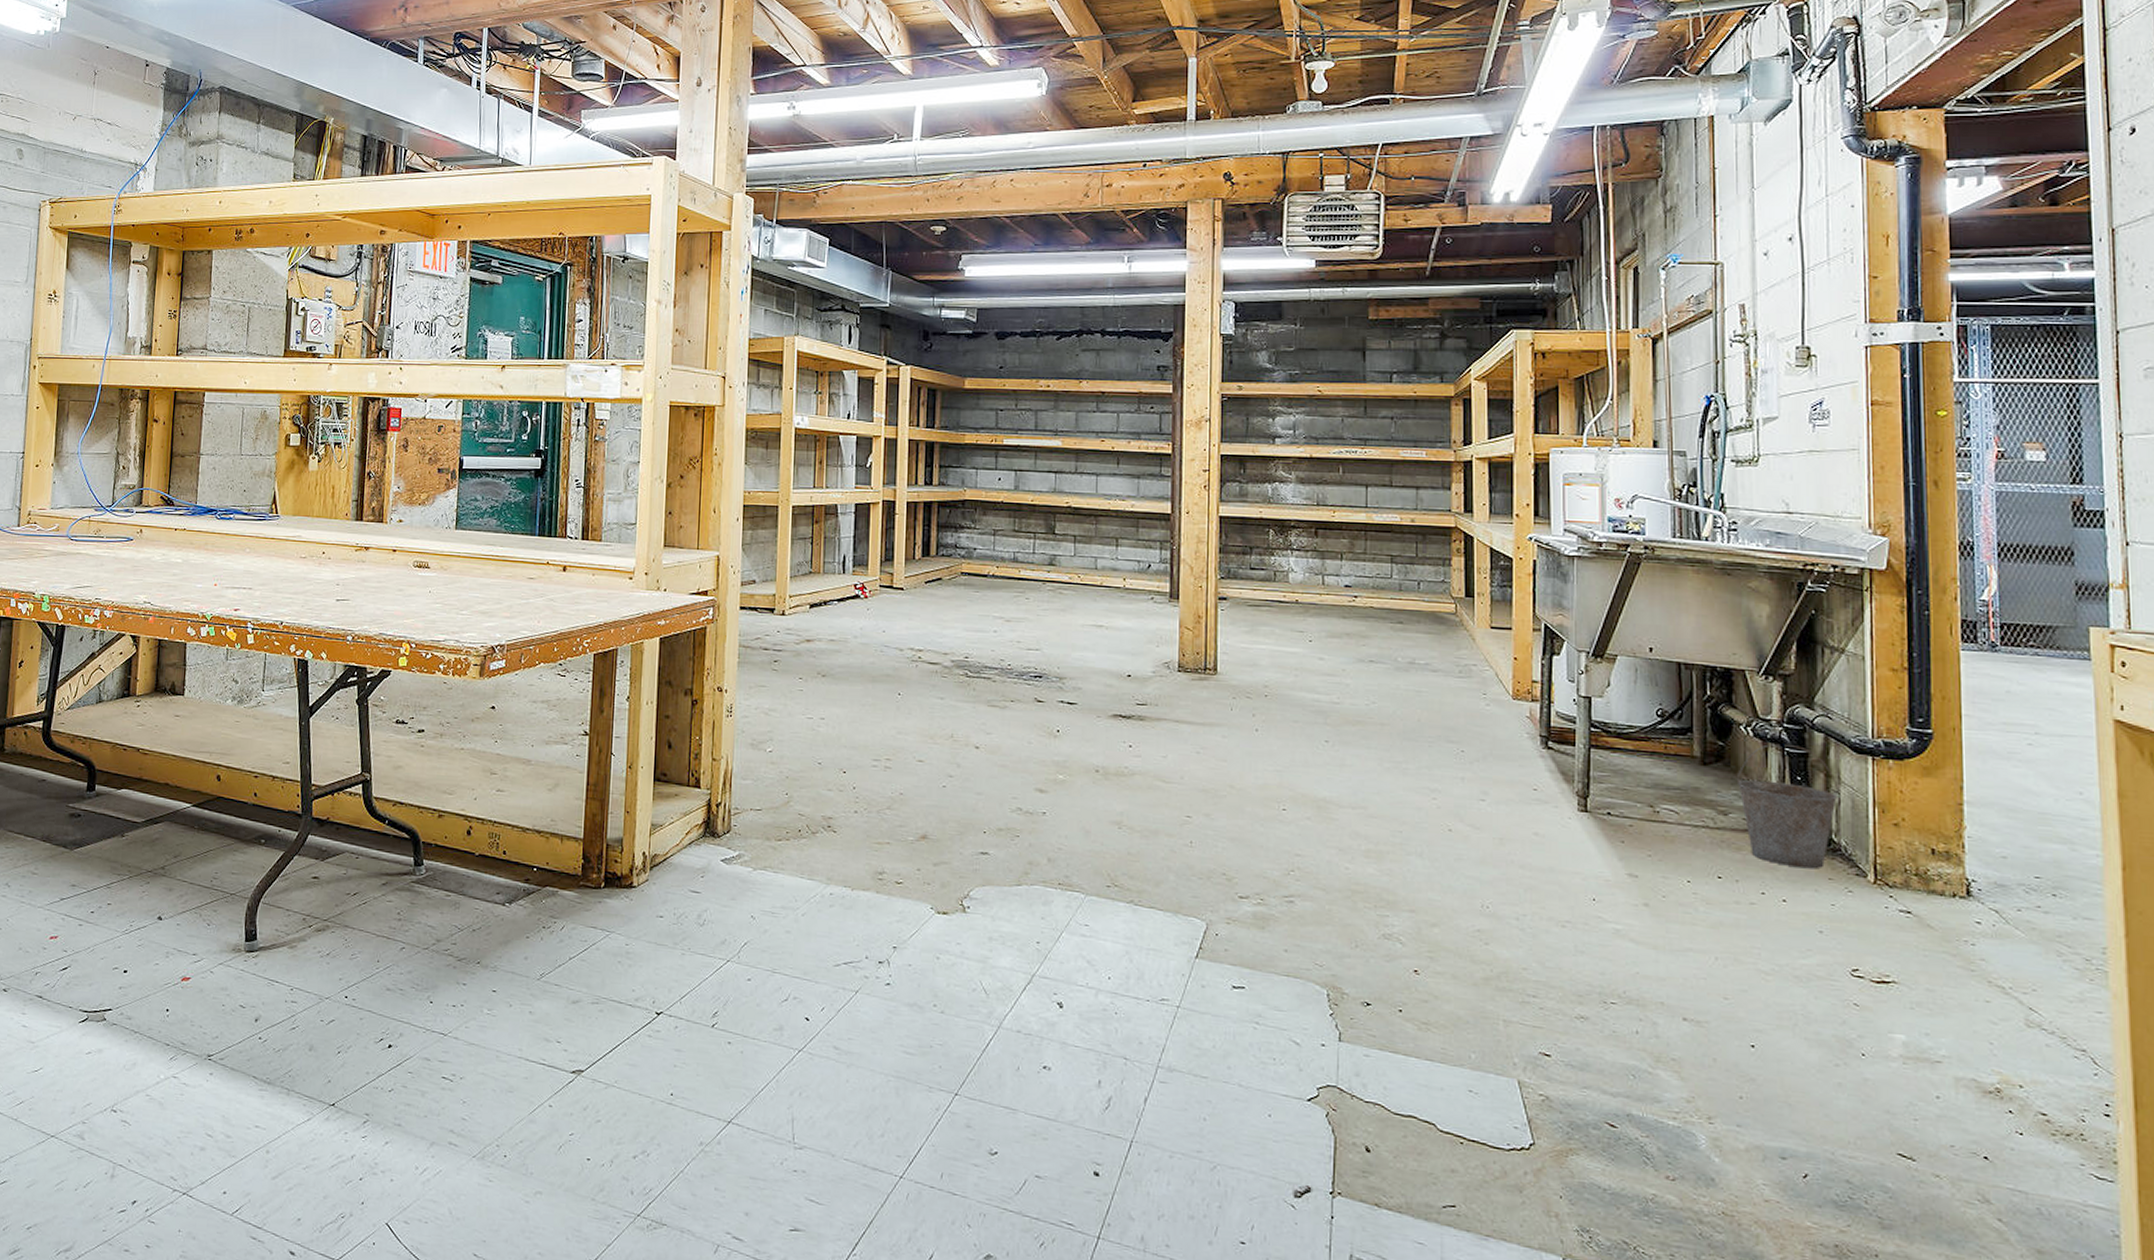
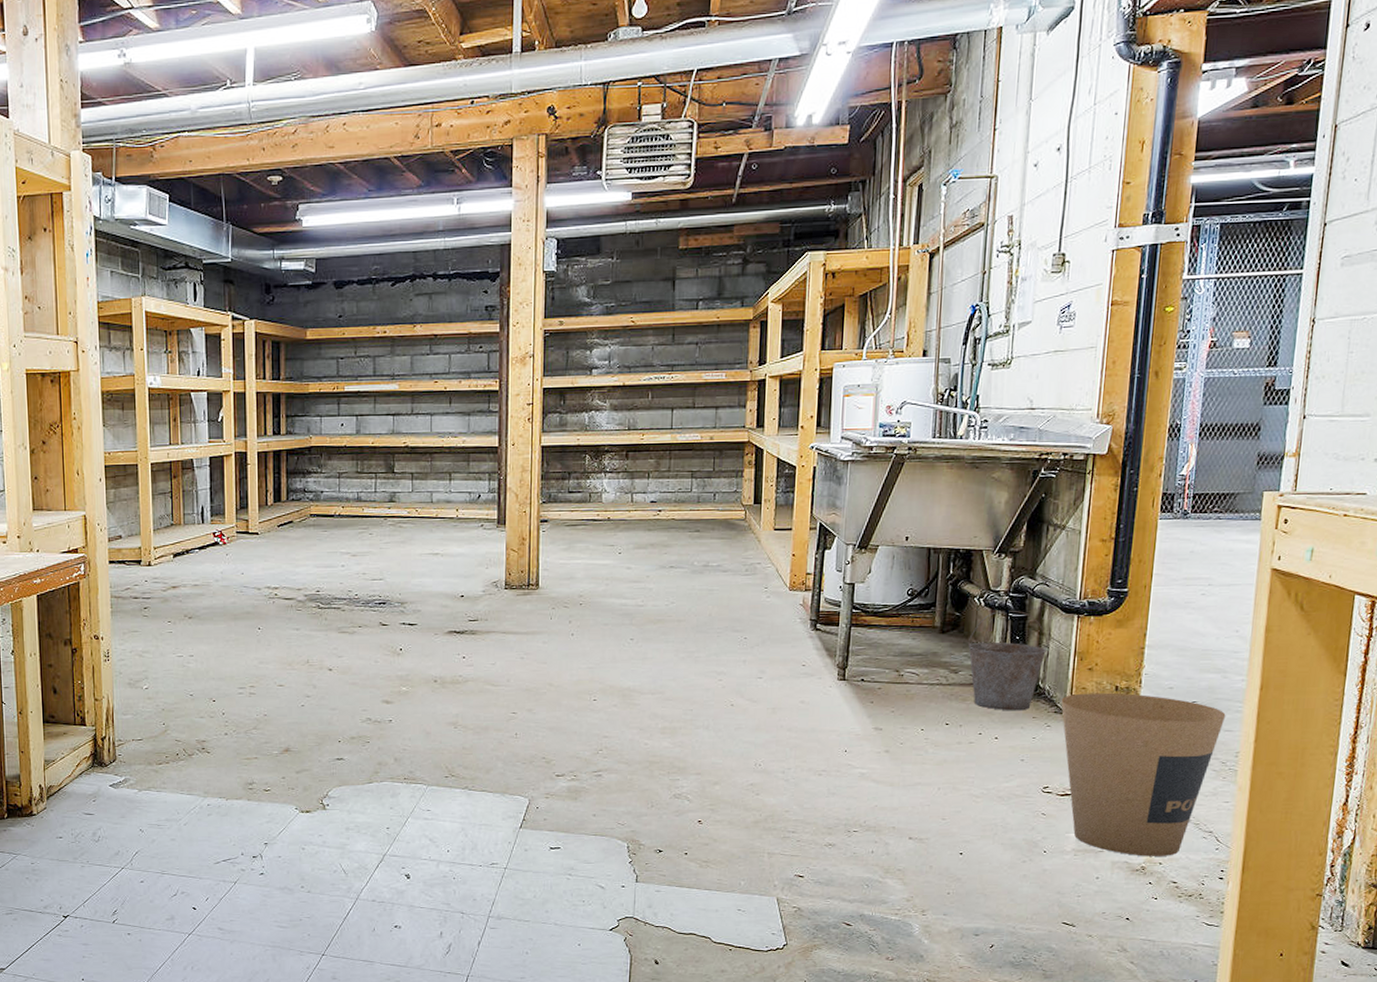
trash can: none [1863,853,2082,1078] -> present [1061,692,1226,856]

